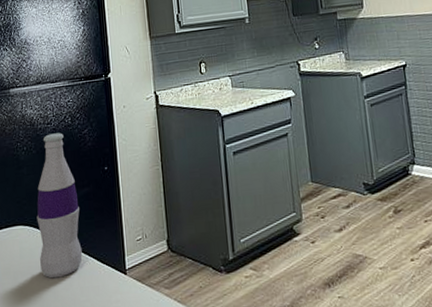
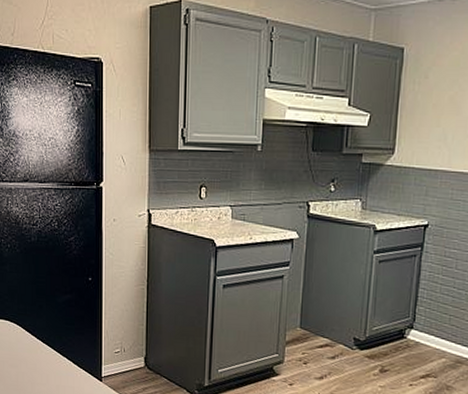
bottle: present [36,132,83,279] -> none [17,235,60,373]

